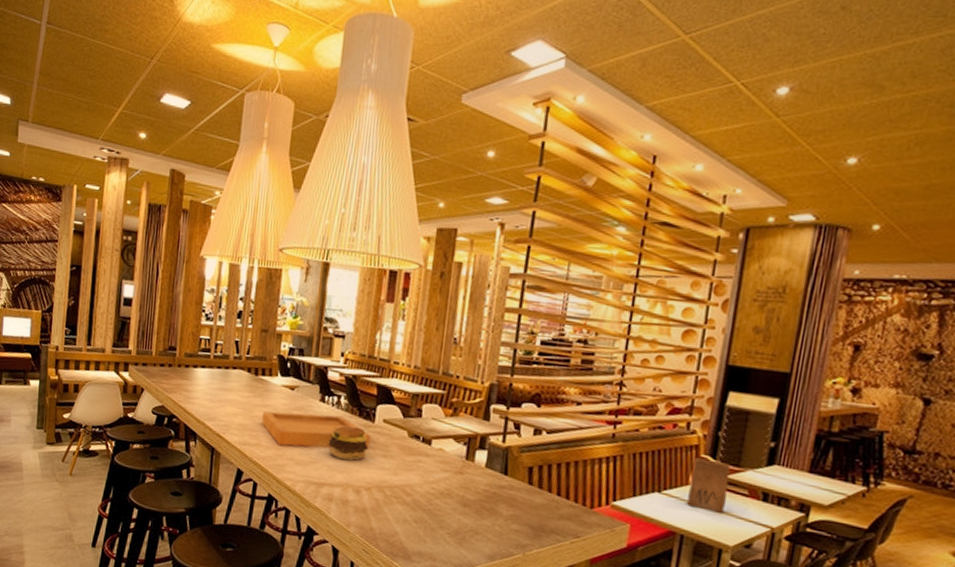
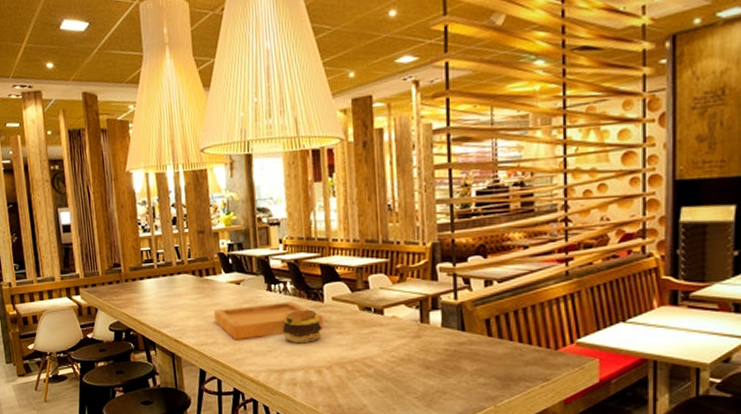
paper bag: present [687,457,731,513] -> none [655,279,697,332]

